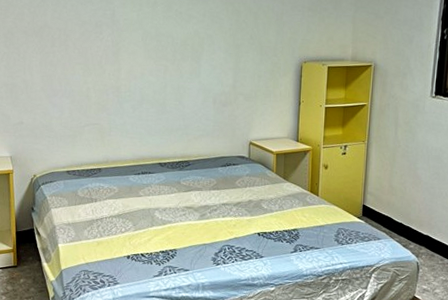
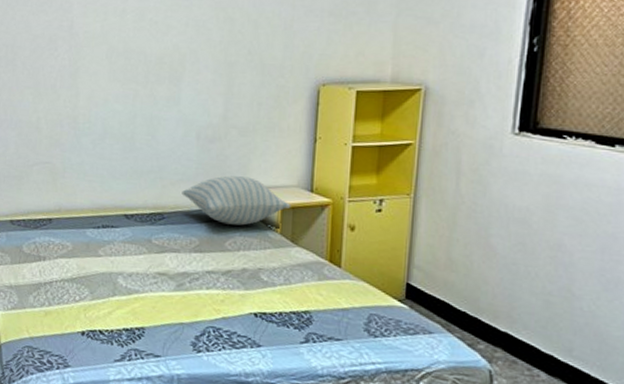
pillow: none [203,131,283,168] -> present [181,176,291,226]

